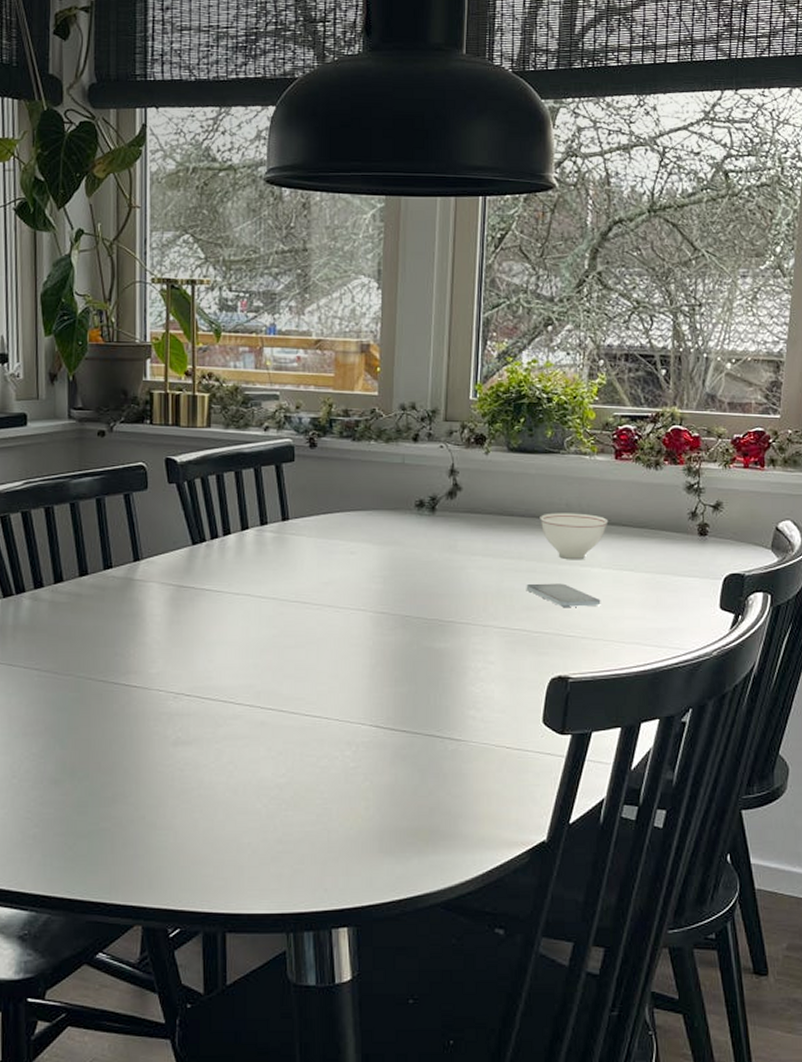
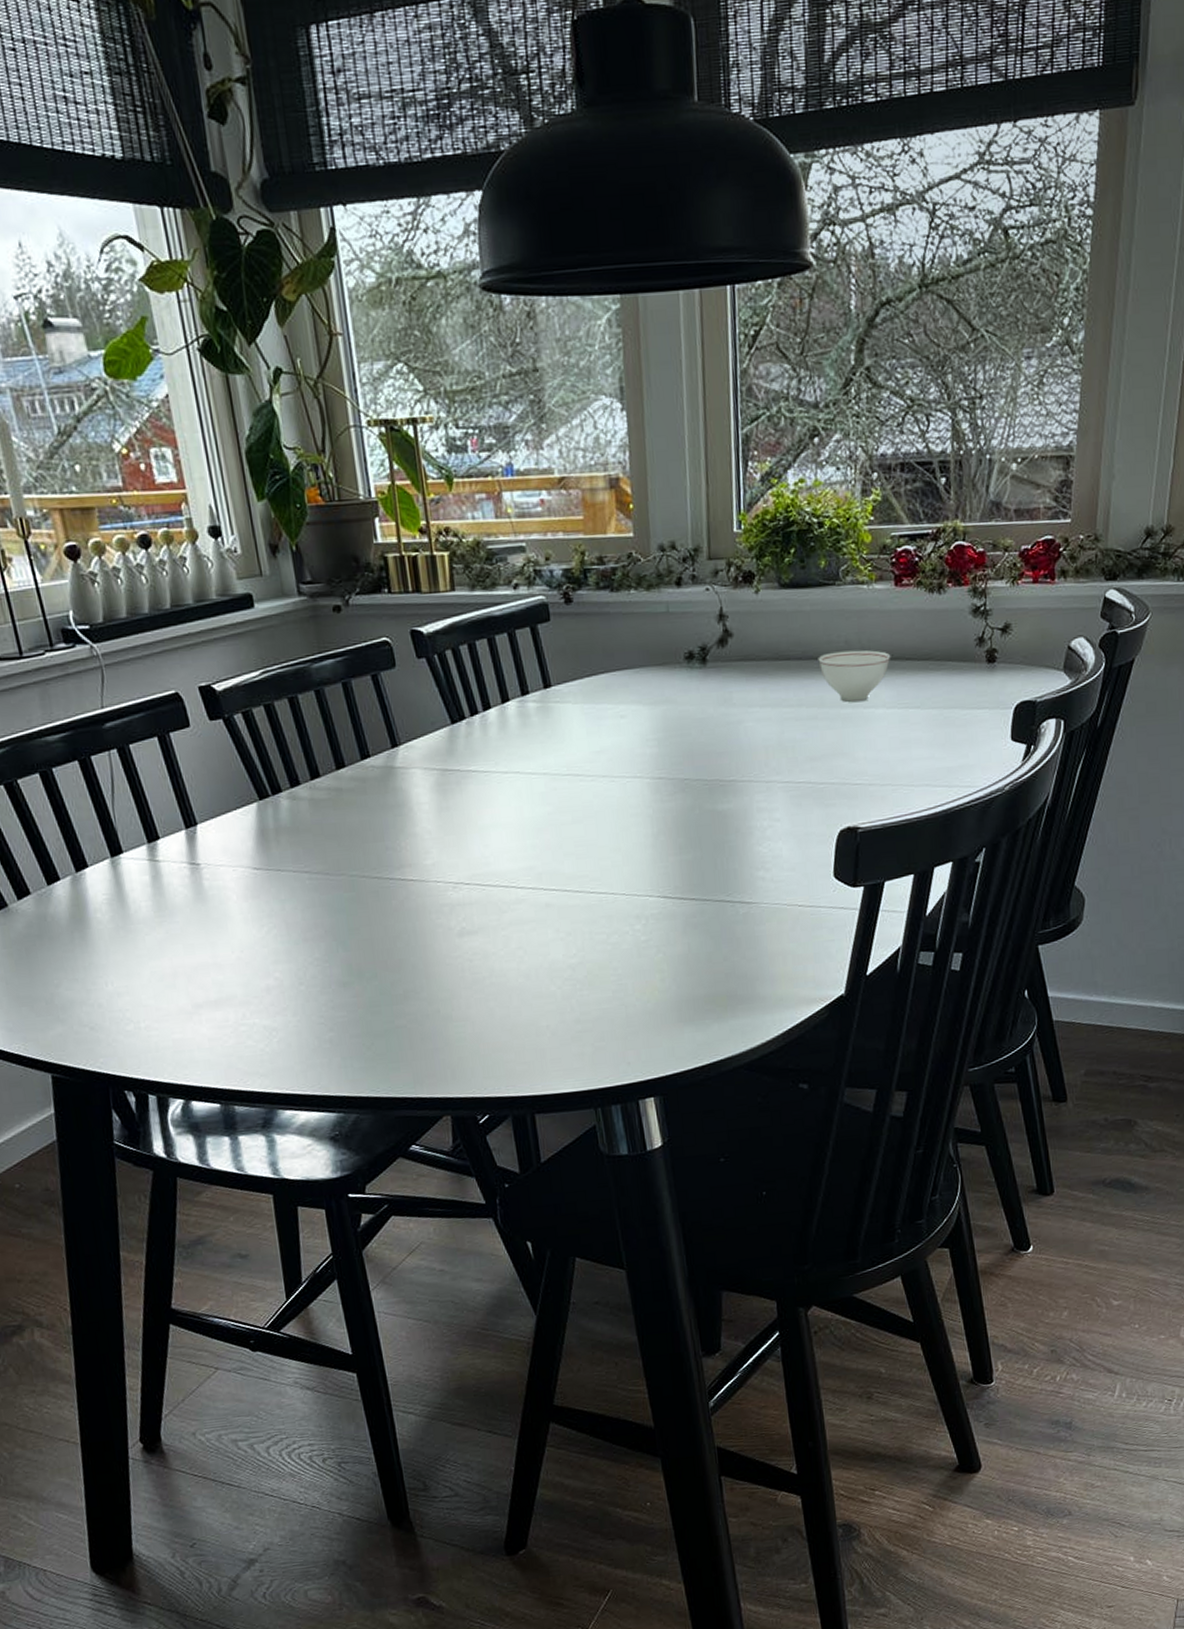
smartphone: present [526,583,601,608] -> none [808,728,887,755]

